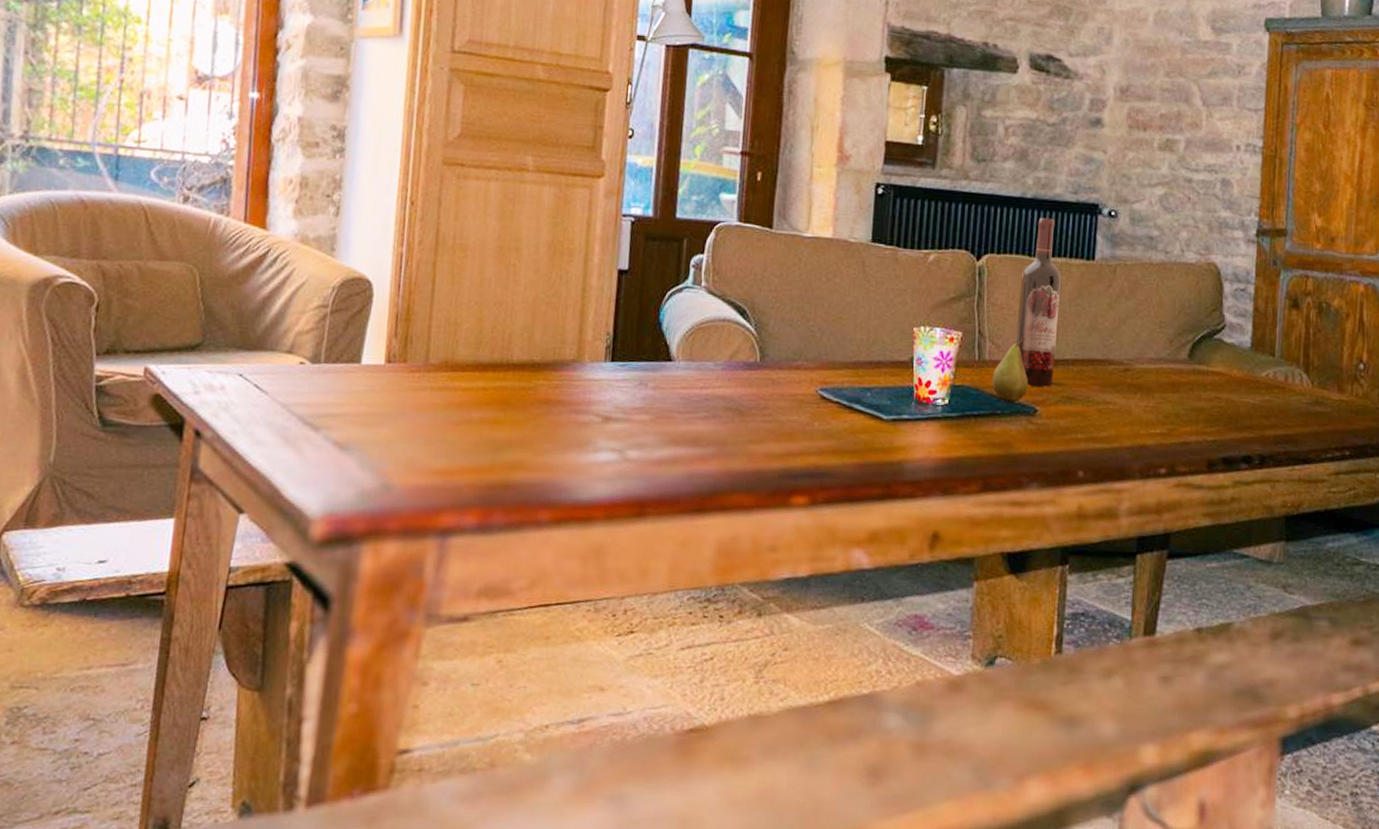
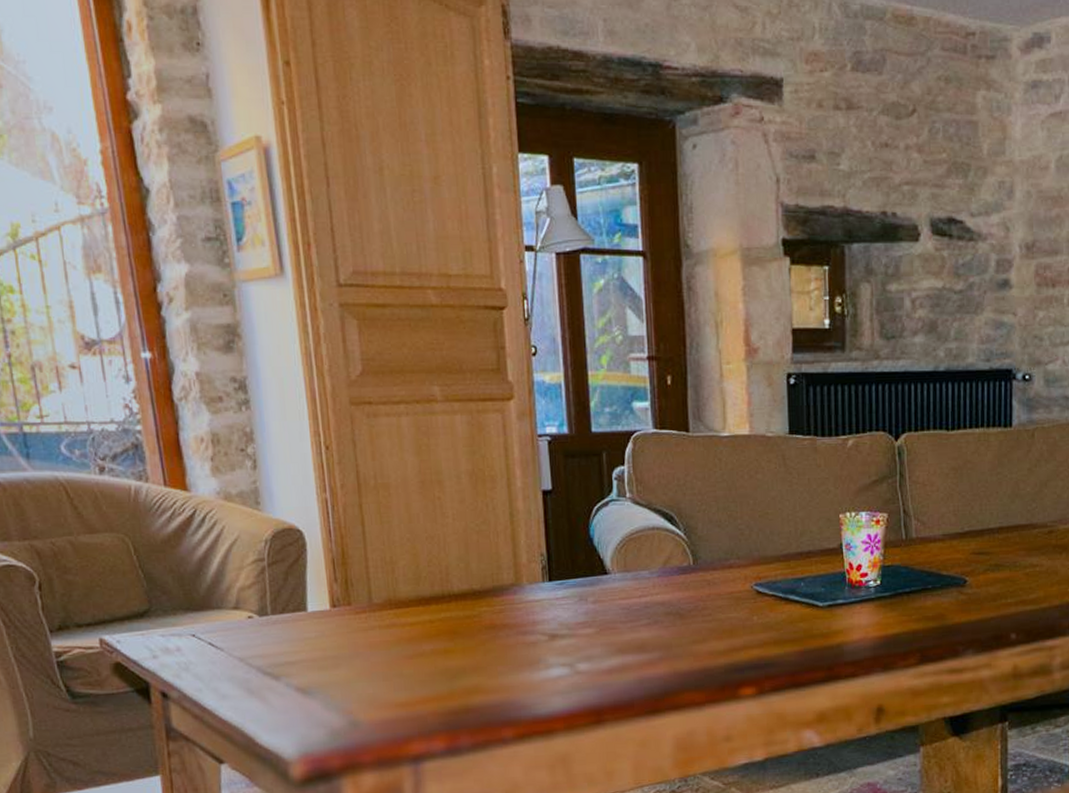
fruit: present [992,337,1029,403] -> none [920,511,956,576]
wine bottle: present [1016,217,1062,387] -> none [940,389,982,558]

